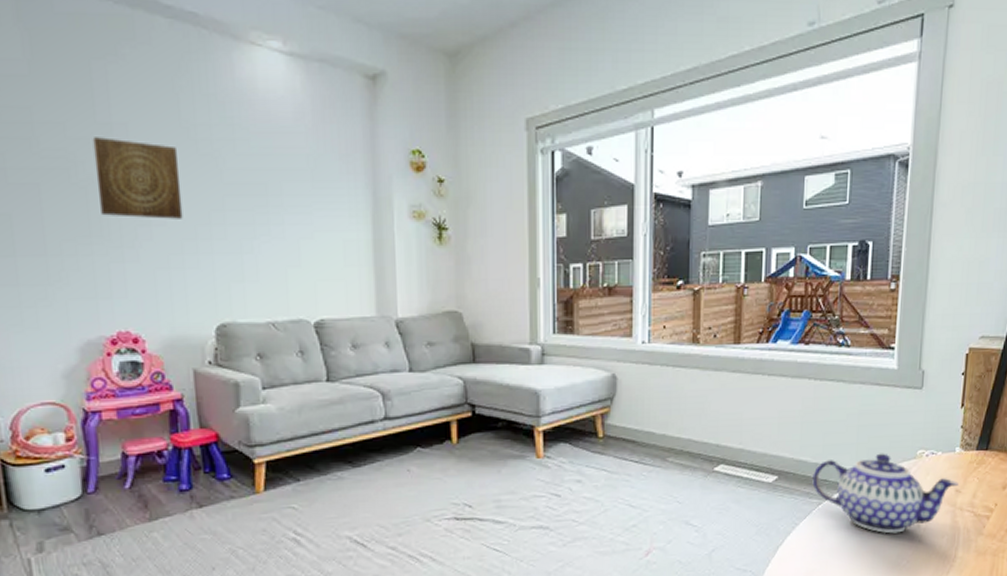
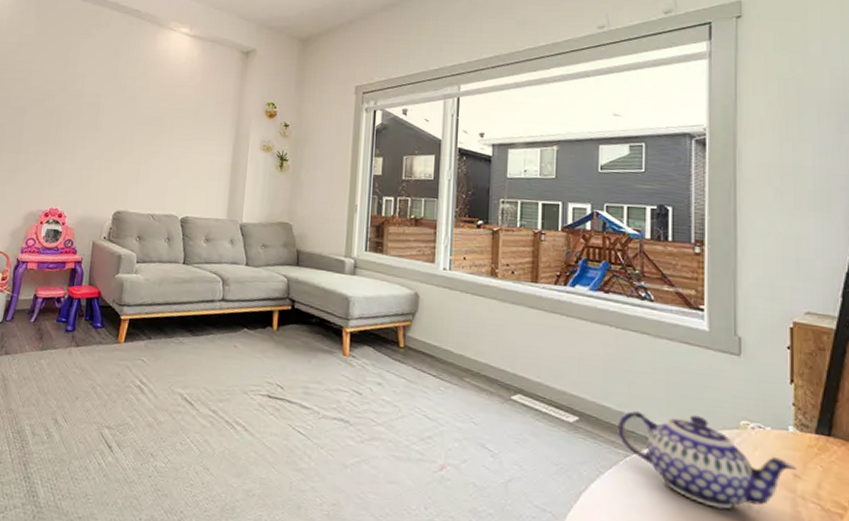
wall art: present [92,137,183,219] -> none [57,81,111,137]

